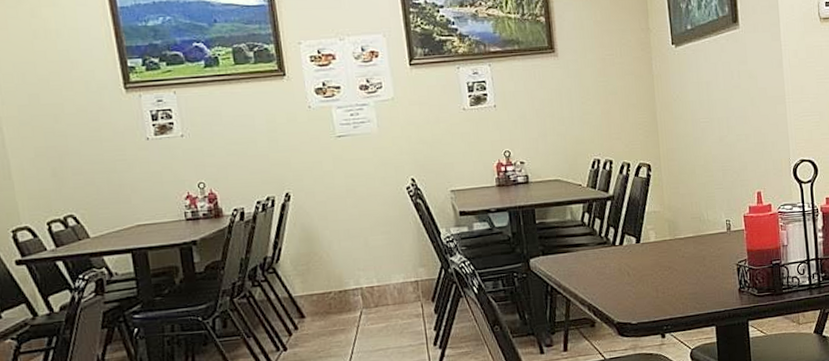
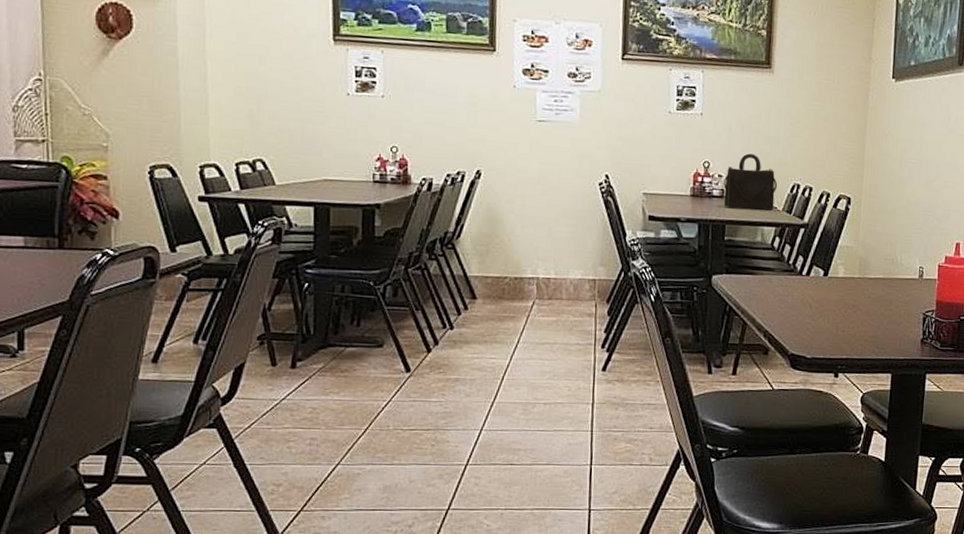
handbag: none [526,137,579,193] -> present [723,153,778,211]

